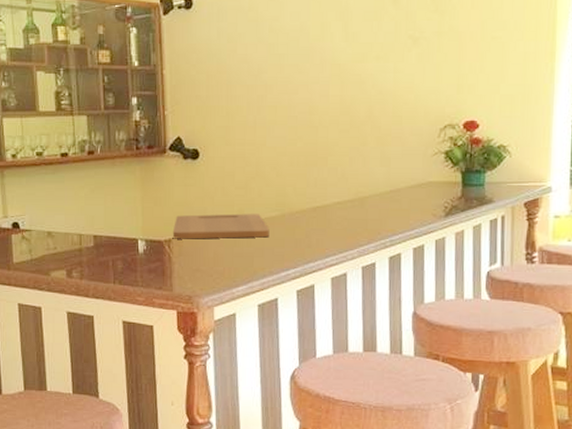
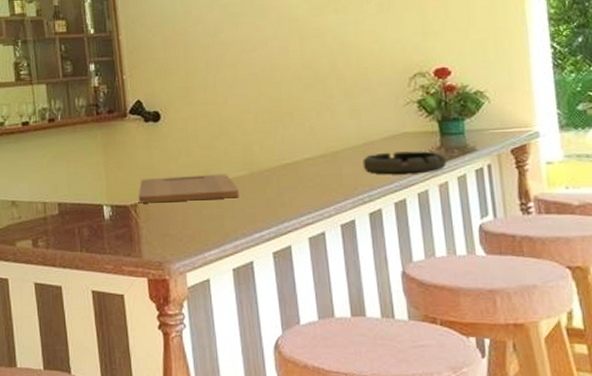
ashtray: none [388,200,465,221] -> present [362,151,446,174]

